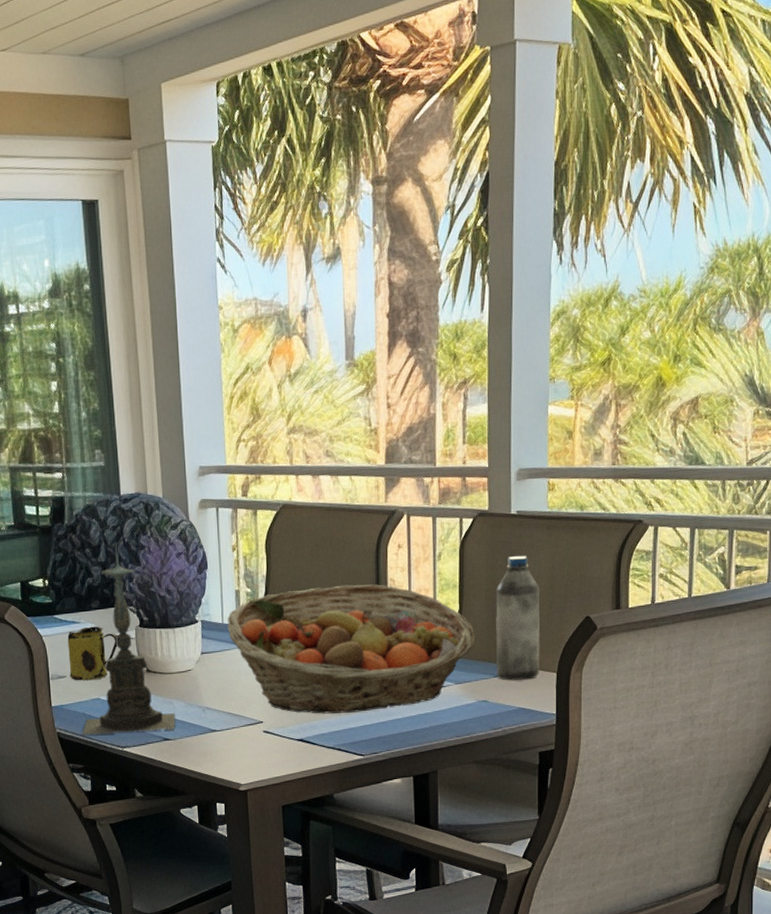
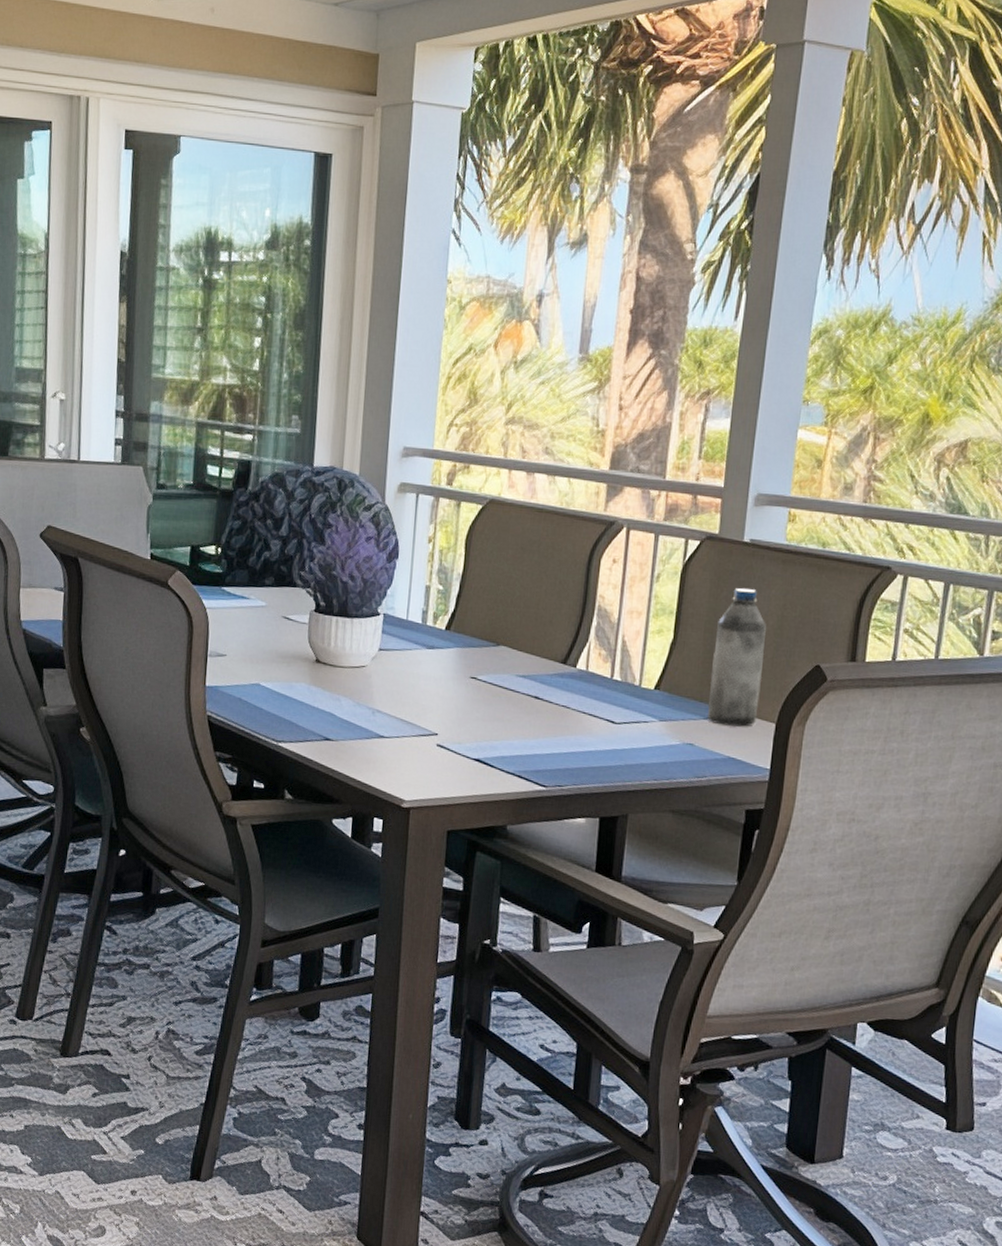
mug: present [67,626,118,681] -> none [230,604,289,664]
candle holder: present [81,542,176,736] -> none [234,516,341,730]
fruit basket: present [227,584,475,714] -> none [412,594,688,738]

